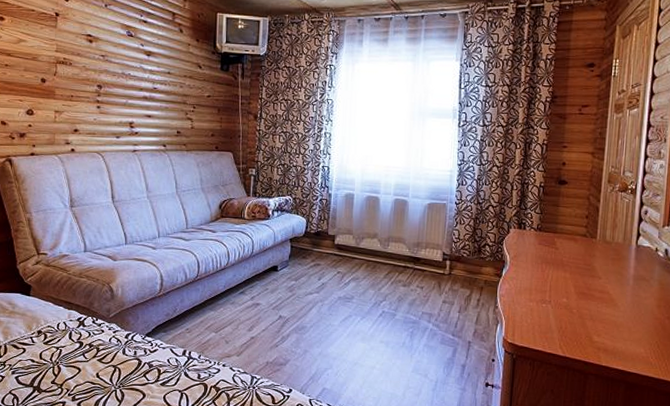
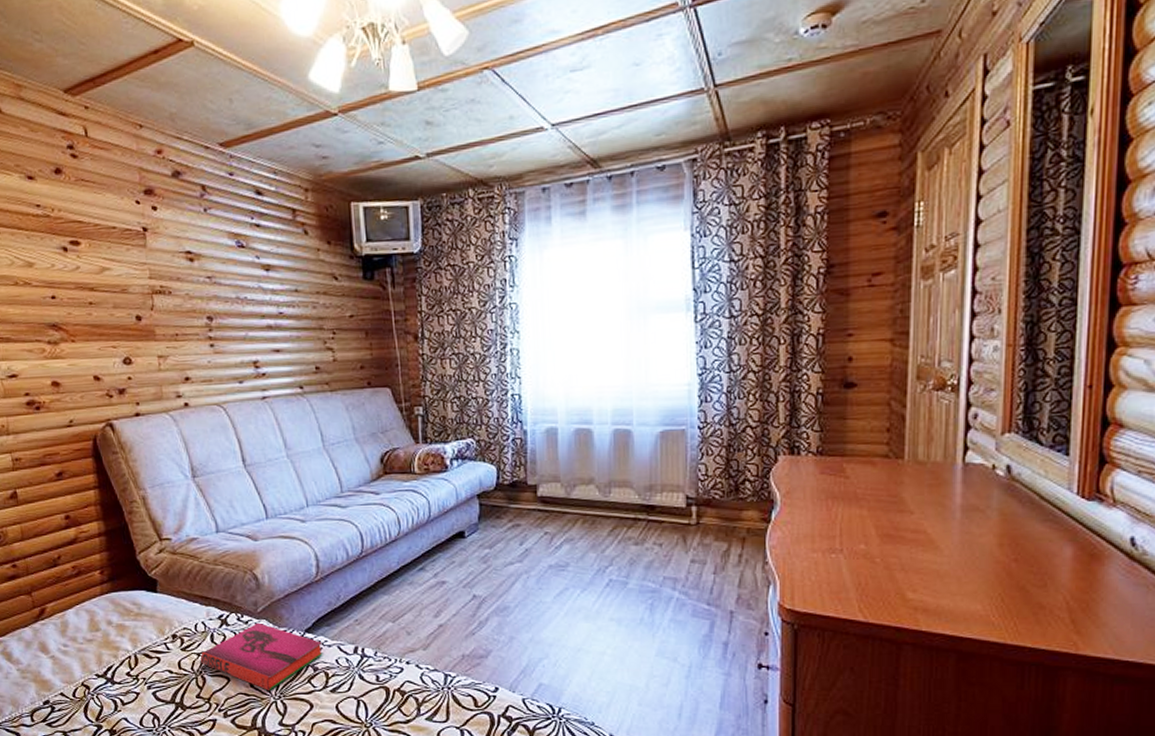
hardback book: none [59,325,158,381] -> present [201,622,323,691]

